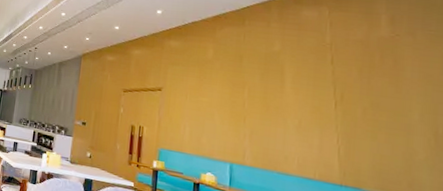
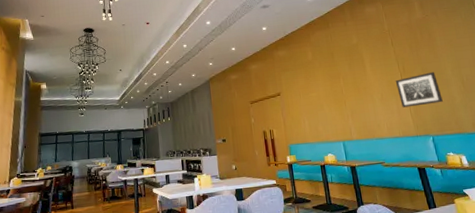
wall art: none [324,107,395,153] -> present [395,71,443,108]

